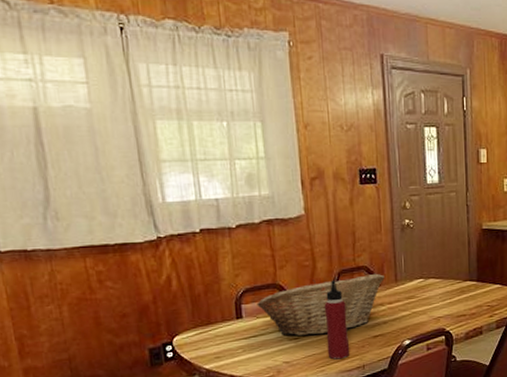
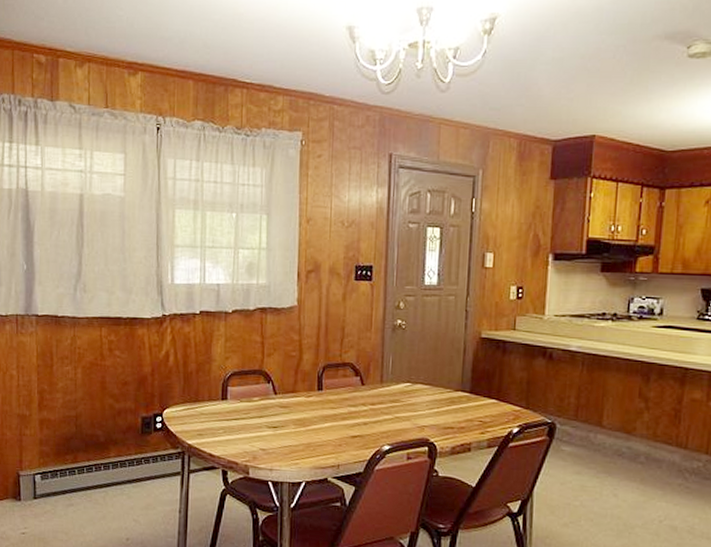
fruit basket: present [257,273,385,337] -> none [242,371,370,427]
water bottle: present [324,280,350,360] -> none [303,373,327,455]

